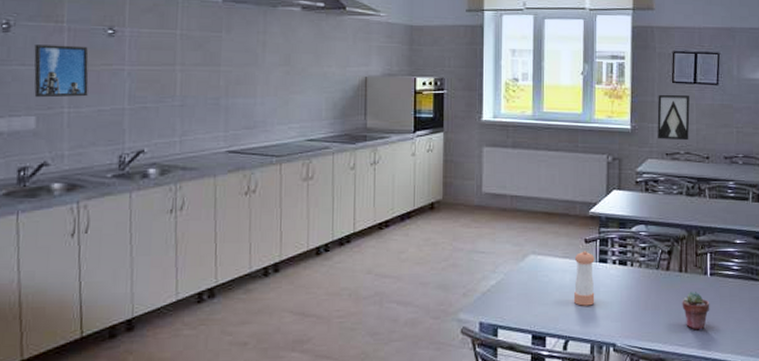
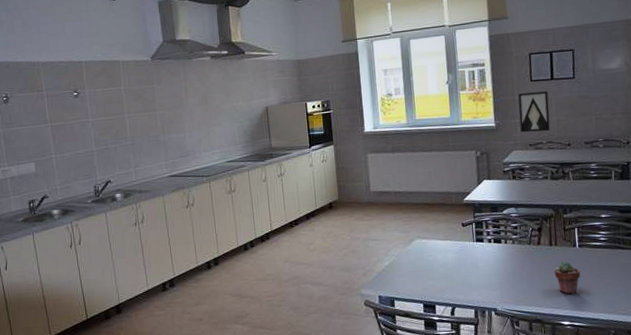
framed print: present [34,45,89,98] -> none [26,107,67,149]
pepper shaker: present [574,251,595,306] -> none [454,233,475,279]

